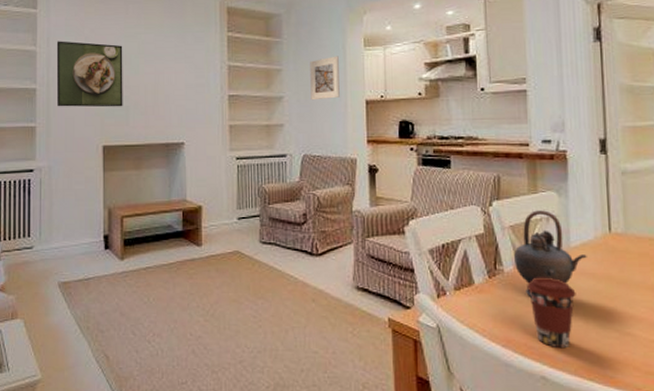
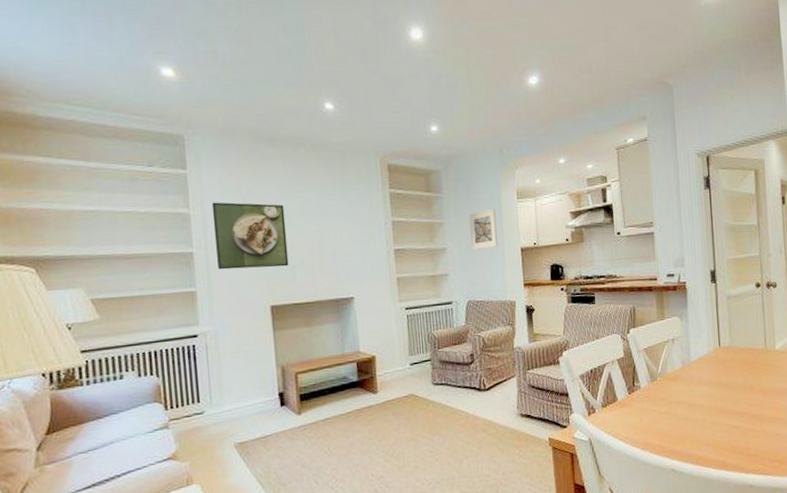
teapot: present [514,210,587,296] -> none [648,333,703,406]
coffee cup: present [527,277,576,349] -> none [659,388,696,445]

